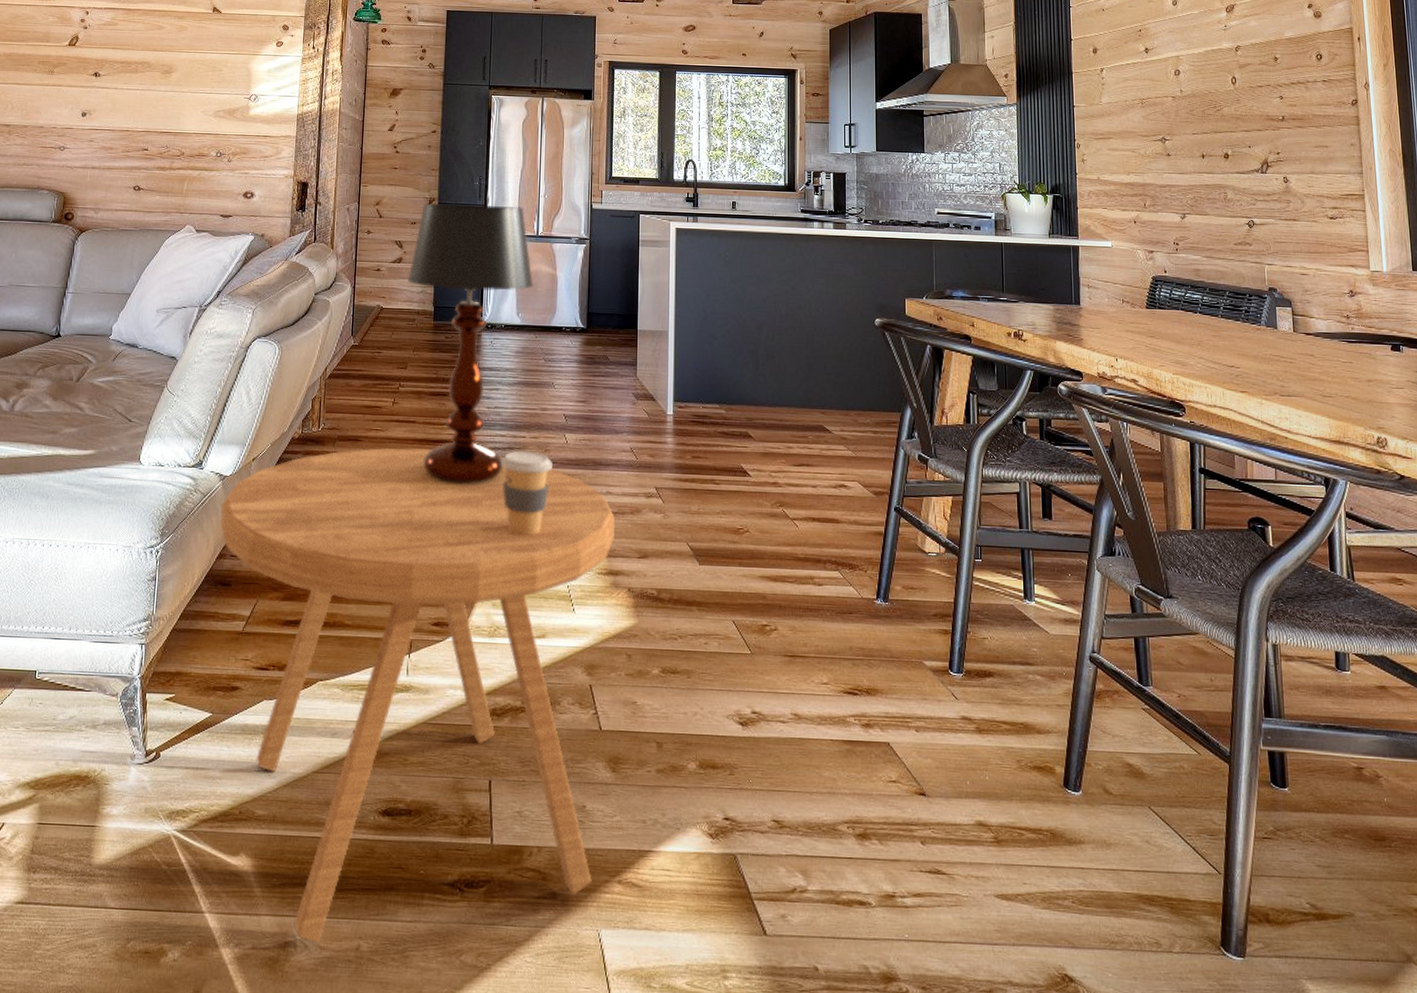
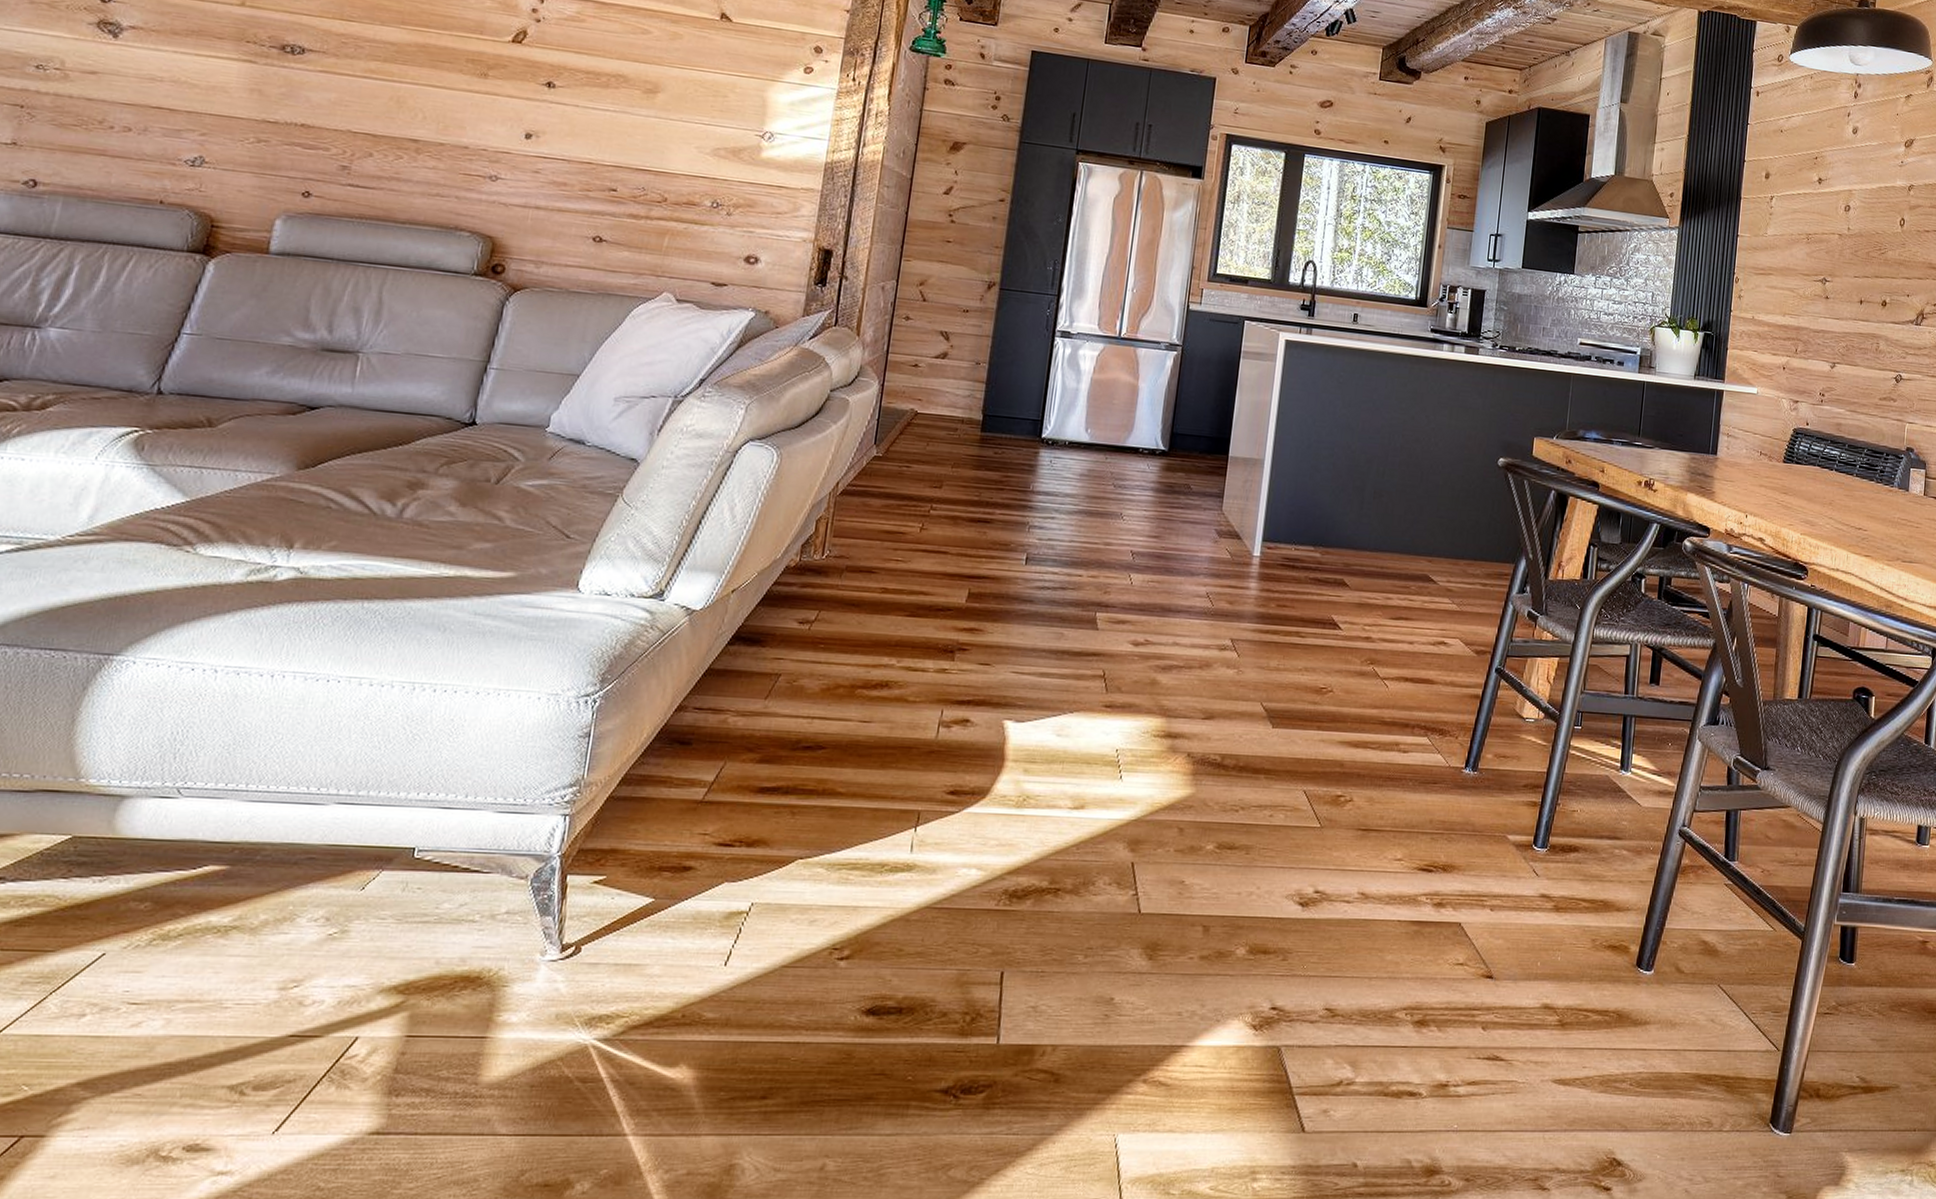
side table: present [220,447,615,944] -> none [682,582,1180,1165]
table lamp: present [408,203,534,484] -> none [952,287,1109,629]
coffee cup: present [500,451,552,536] -> none [1048,591,1112,691]

